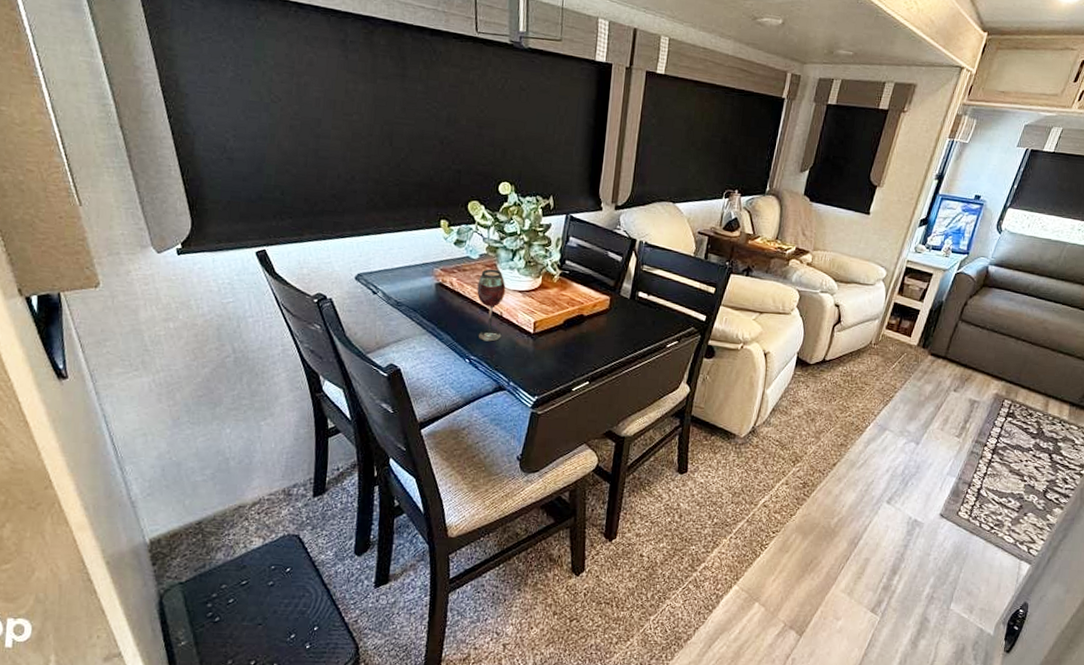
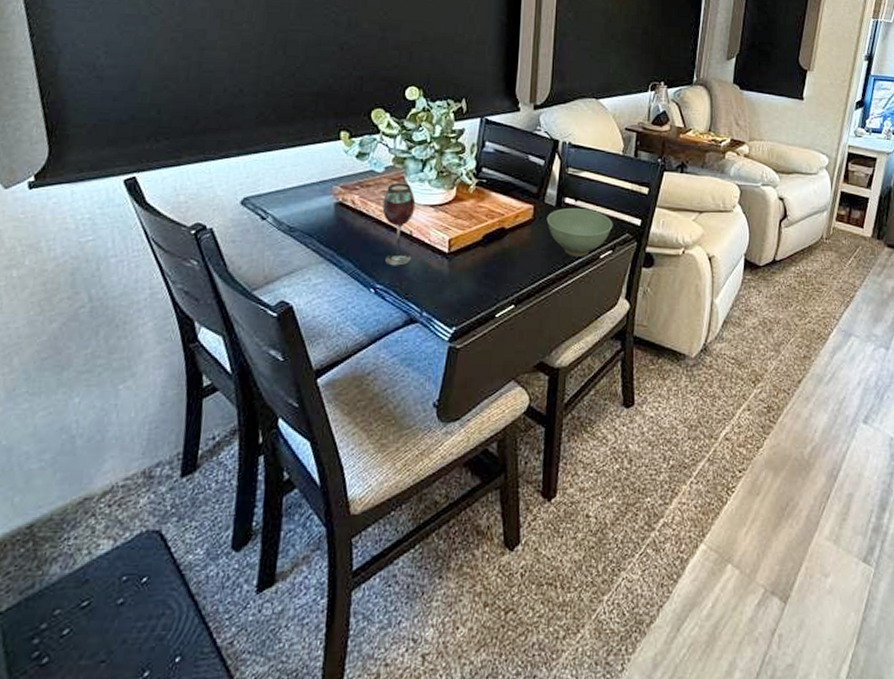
bowl: none [621,301,681,345] -> present [546,207,613,257]

